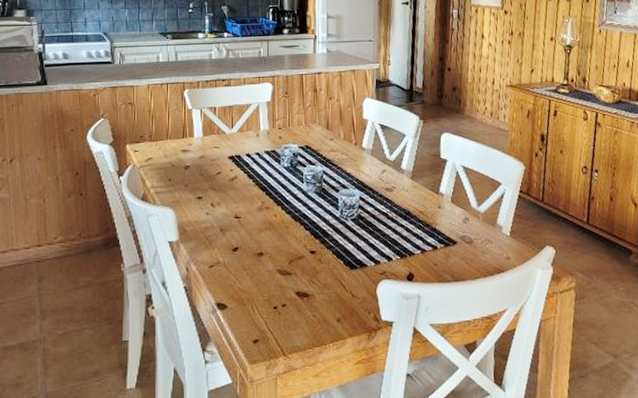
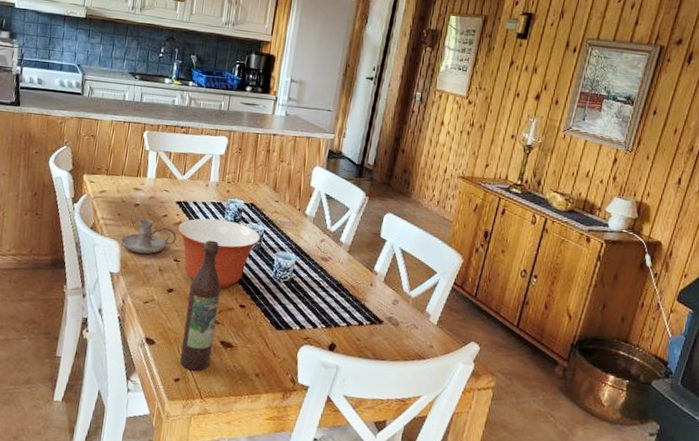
candle holder: none [176,180,234,217] -> present [121,219,177,254]
mixing bowl: none [234,167,321,238] -> present [177,218,261,289]
wine bottle: none [255,190,289,329] -> present [179,240,222,371]

